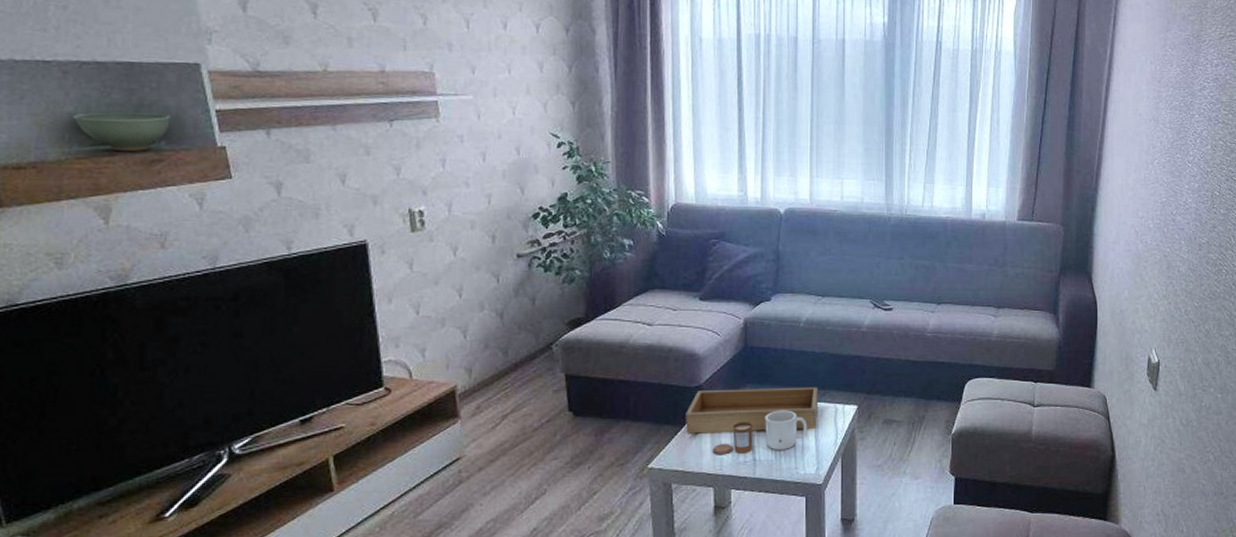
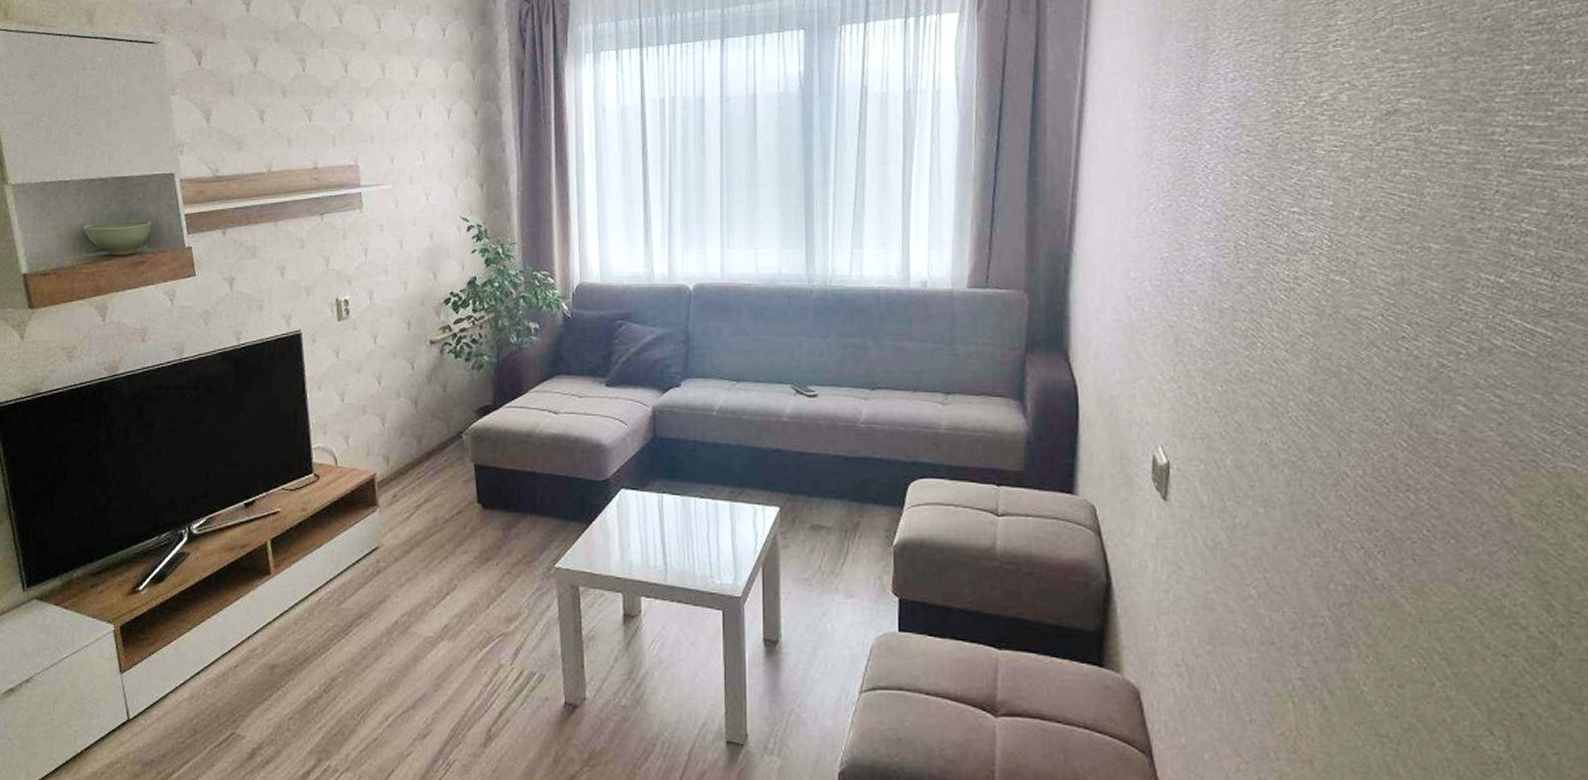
tray: present [685,387,818,434] -> none [593,484,734,533]
candle: present [712,422,753,455] -> none [621,521,664,558]
mug: present [765,410,808,451] -> none [676,509,723,556]

